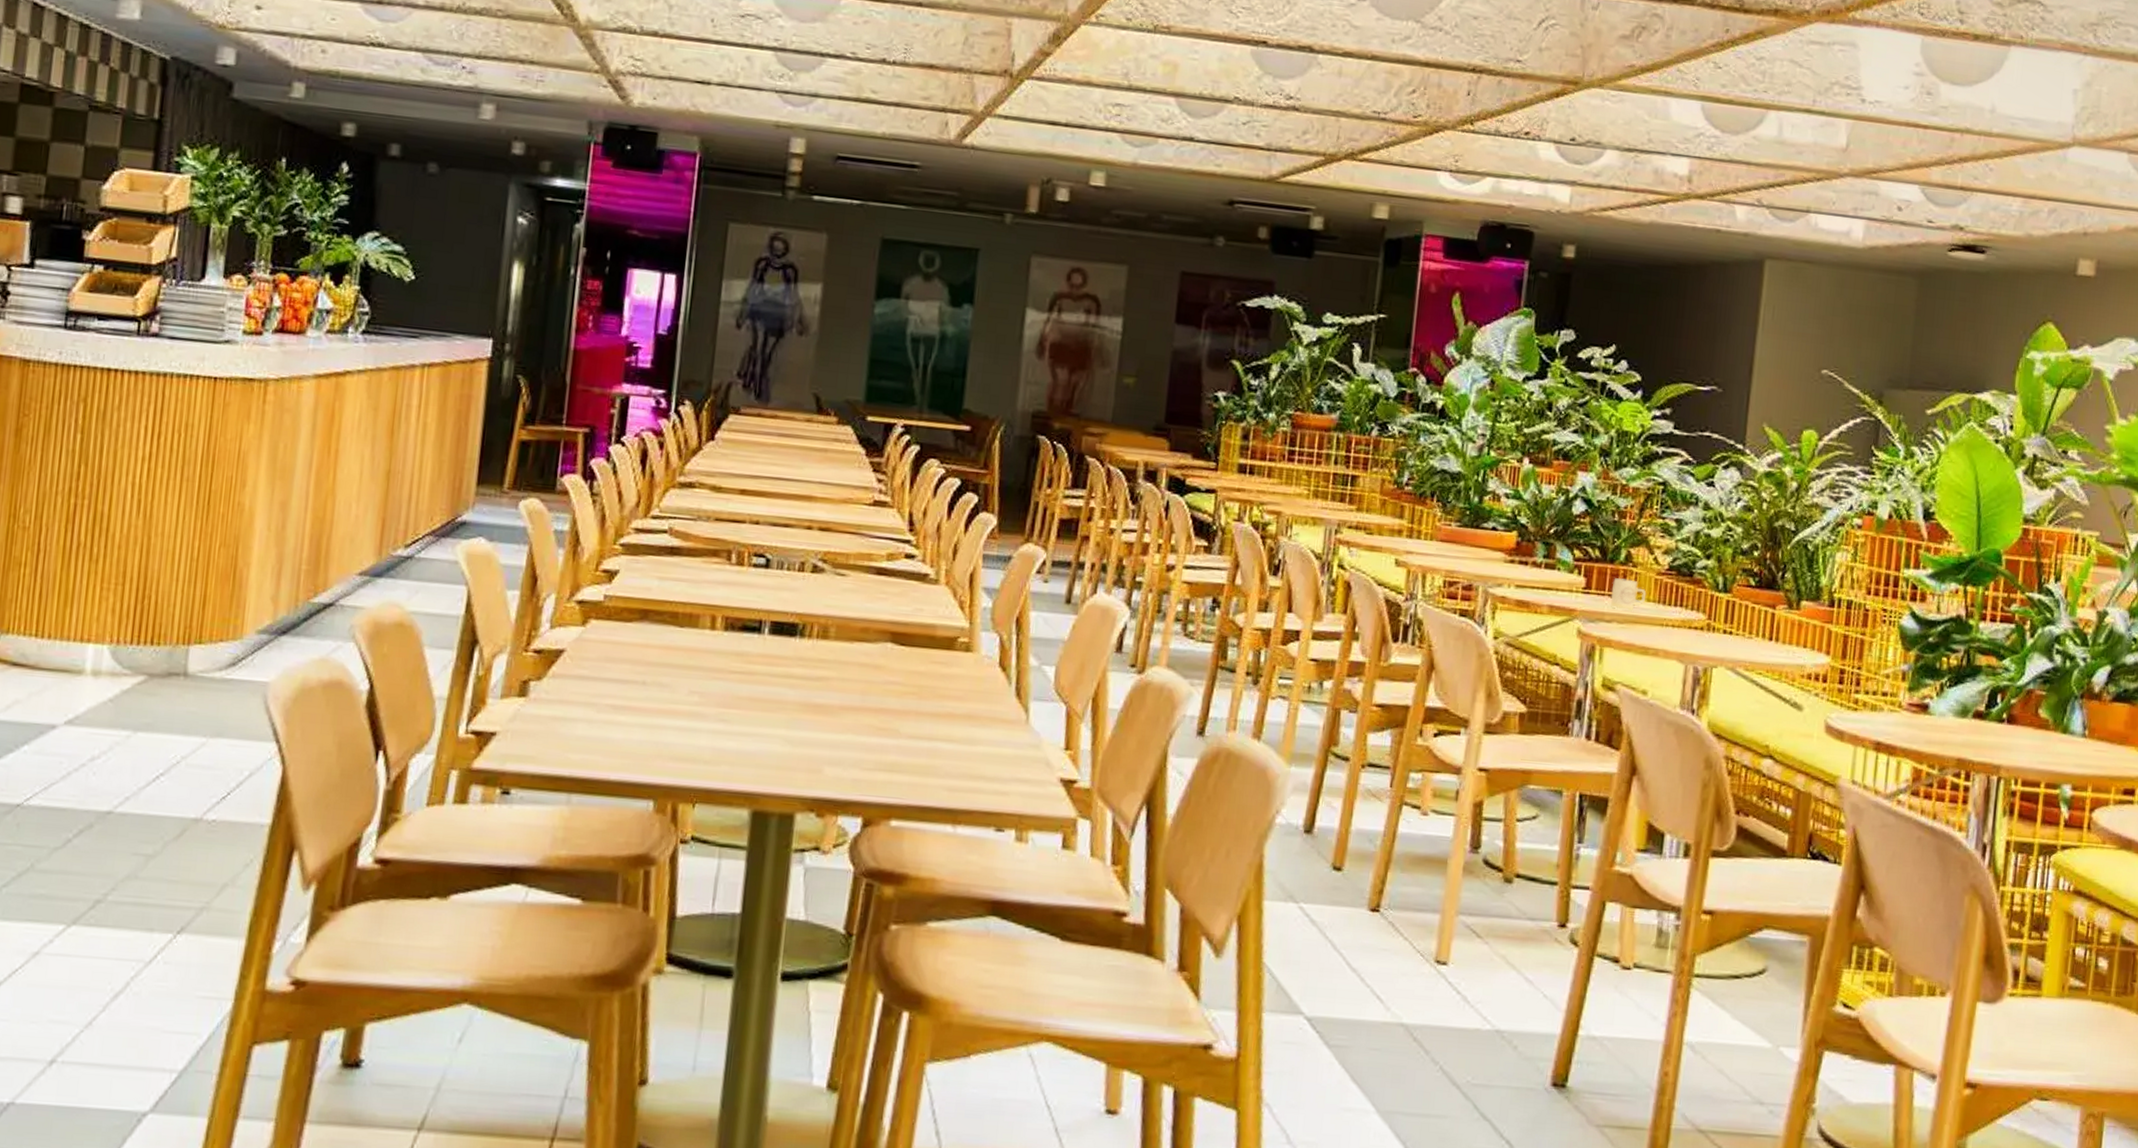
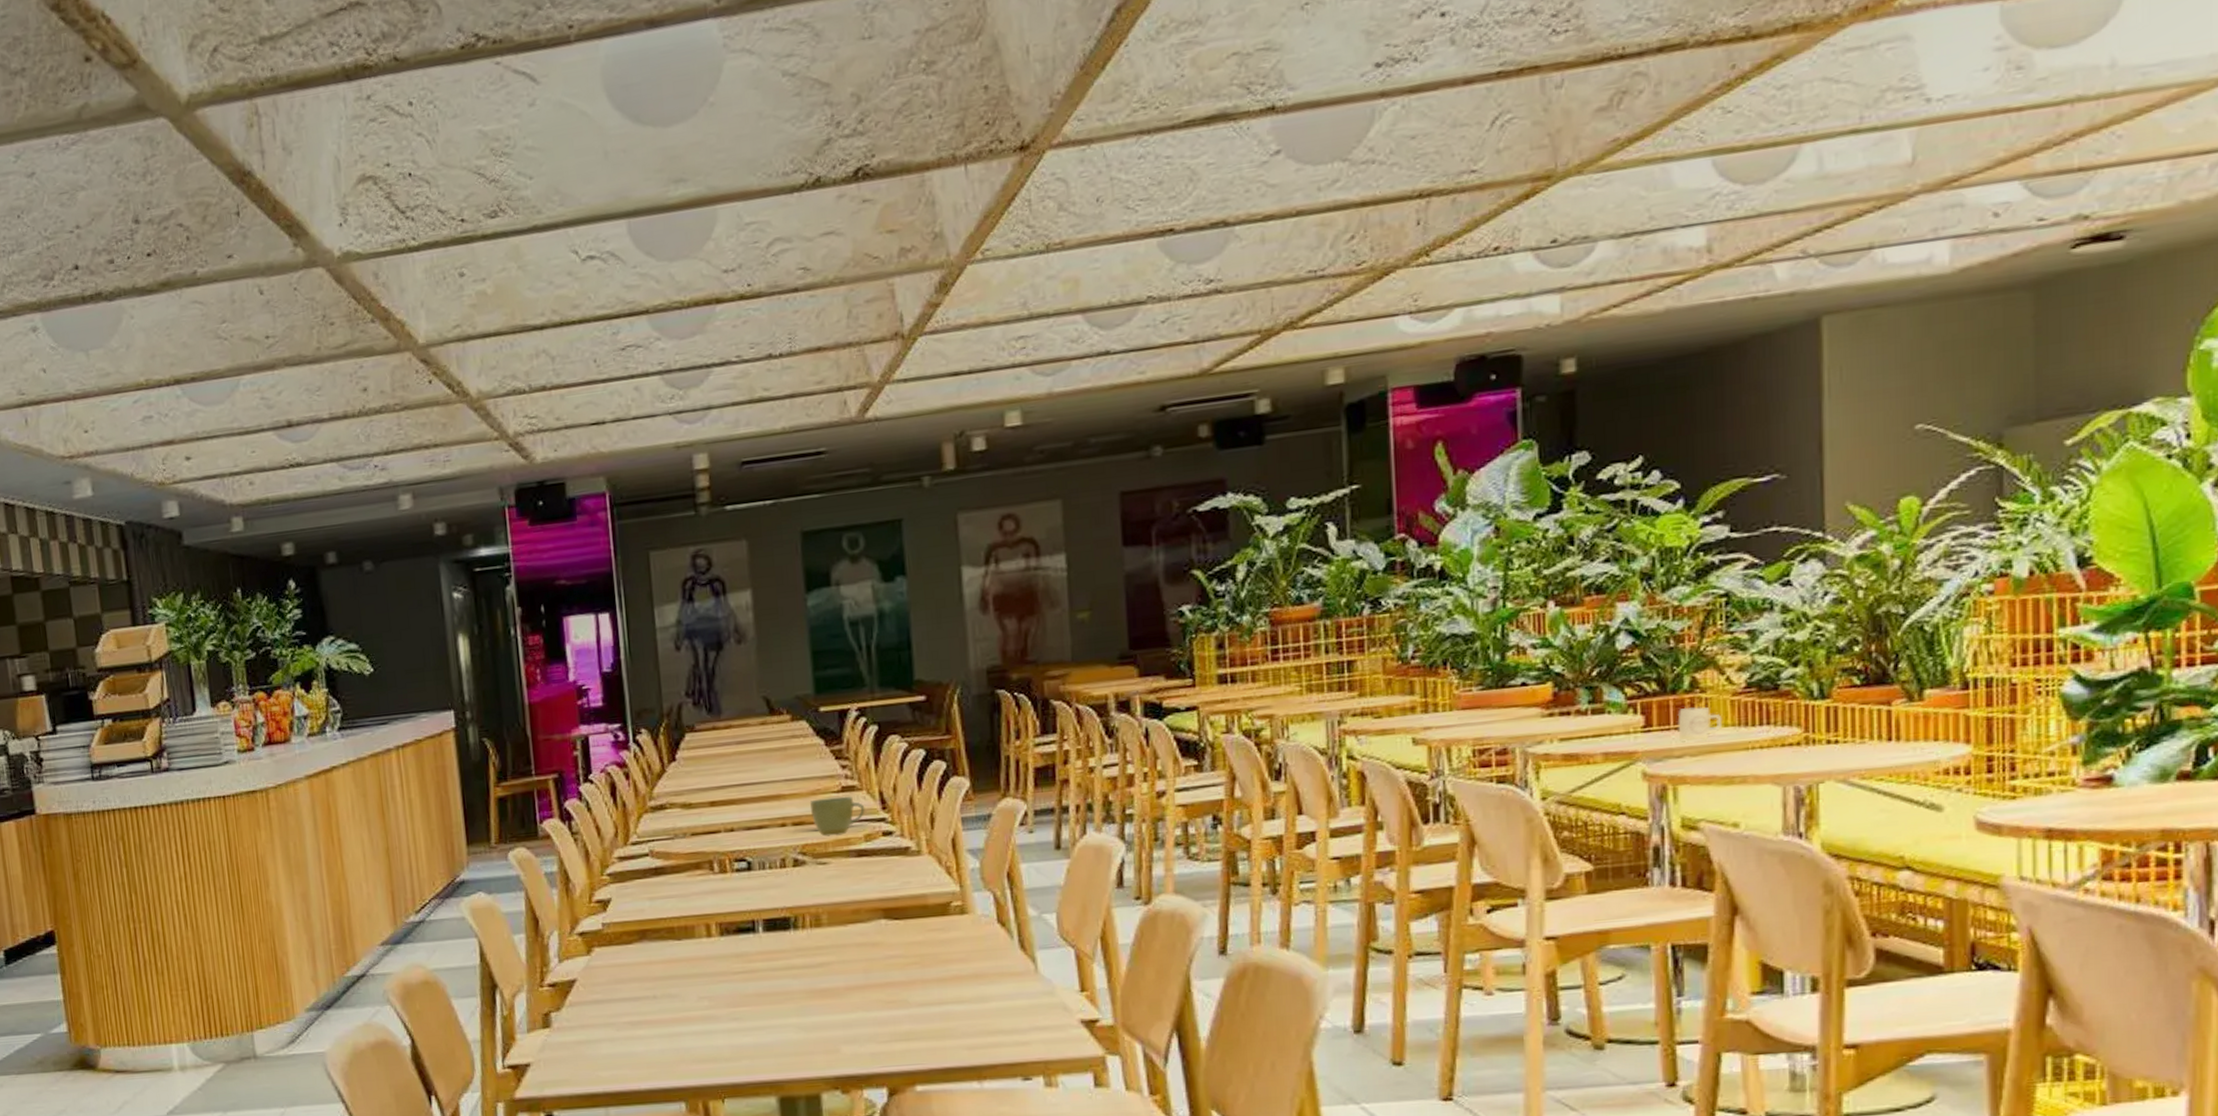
cup: none [839,508,893,550] -> present [809,796,865,837]

